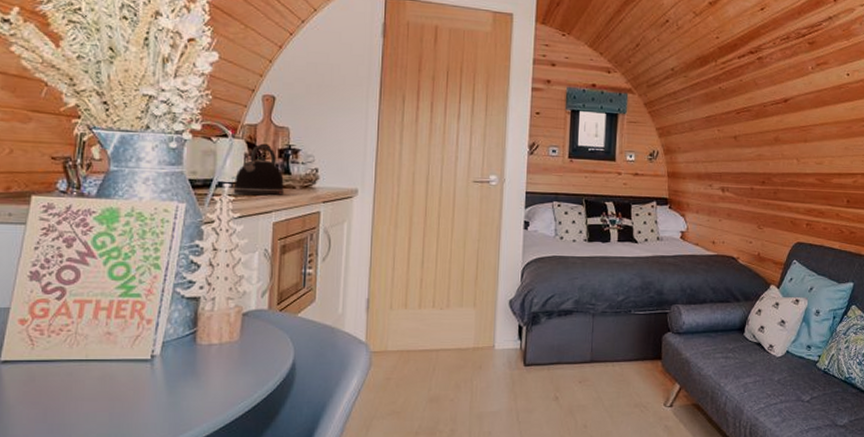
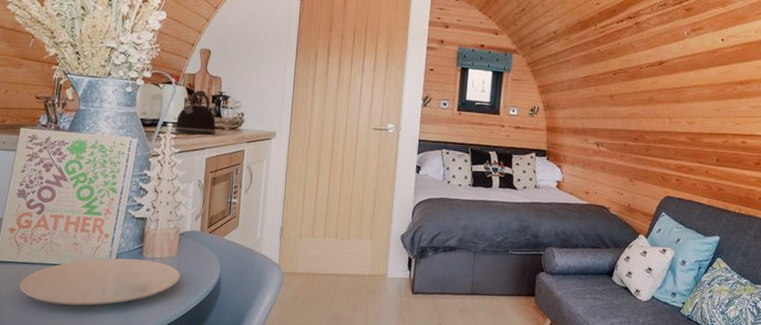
plate: none [34,347,244,408] -> present [19,258,180,306]

